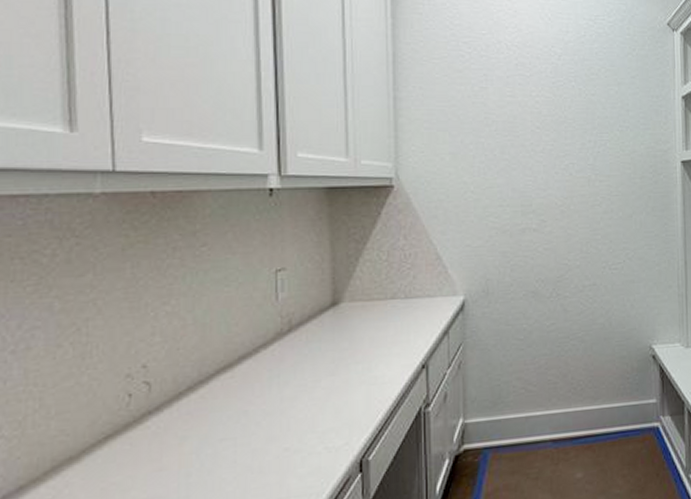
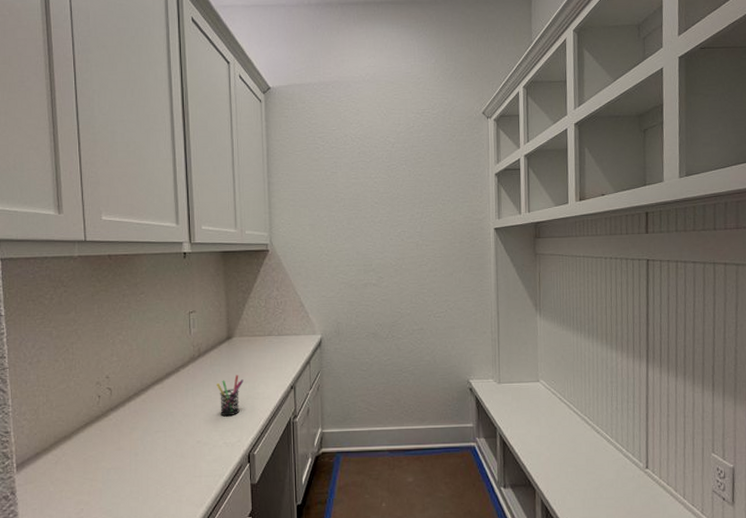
pen holder: none [315,353,355,412] -> present [216,375,244,417]

